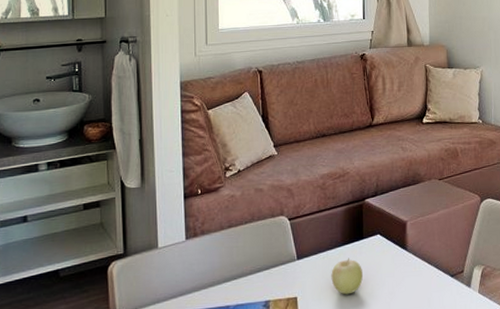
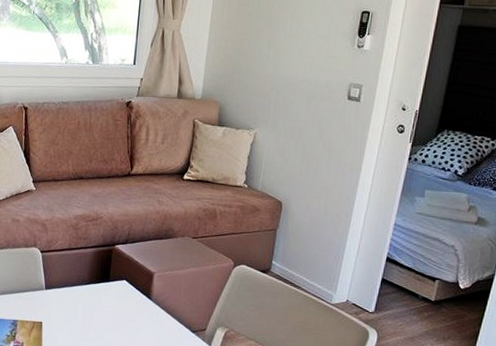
fruit: present [331,257,363,295] -> none [75,296,106,329]

